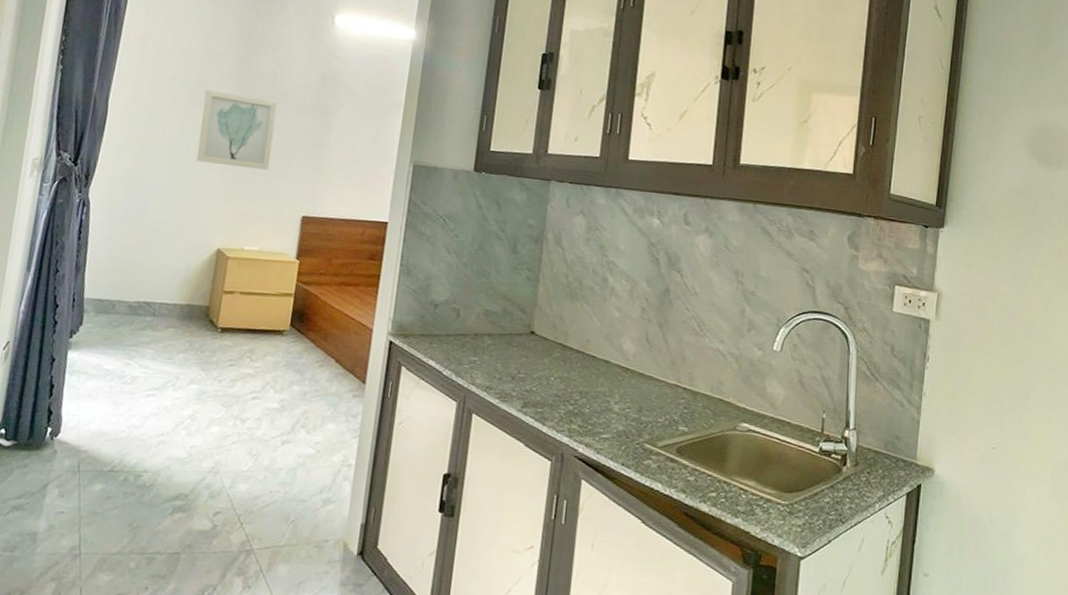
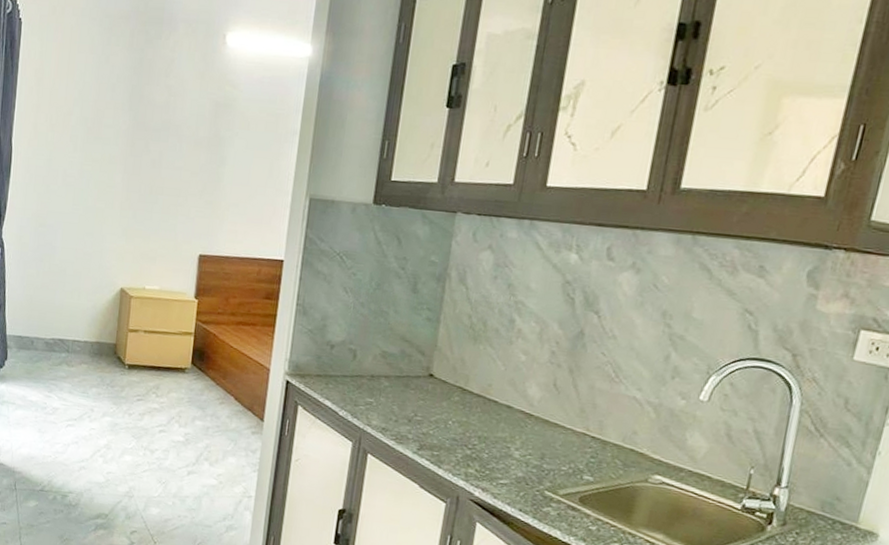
wall art: present [196,89,277,170] -> none [97,124,171,208]

